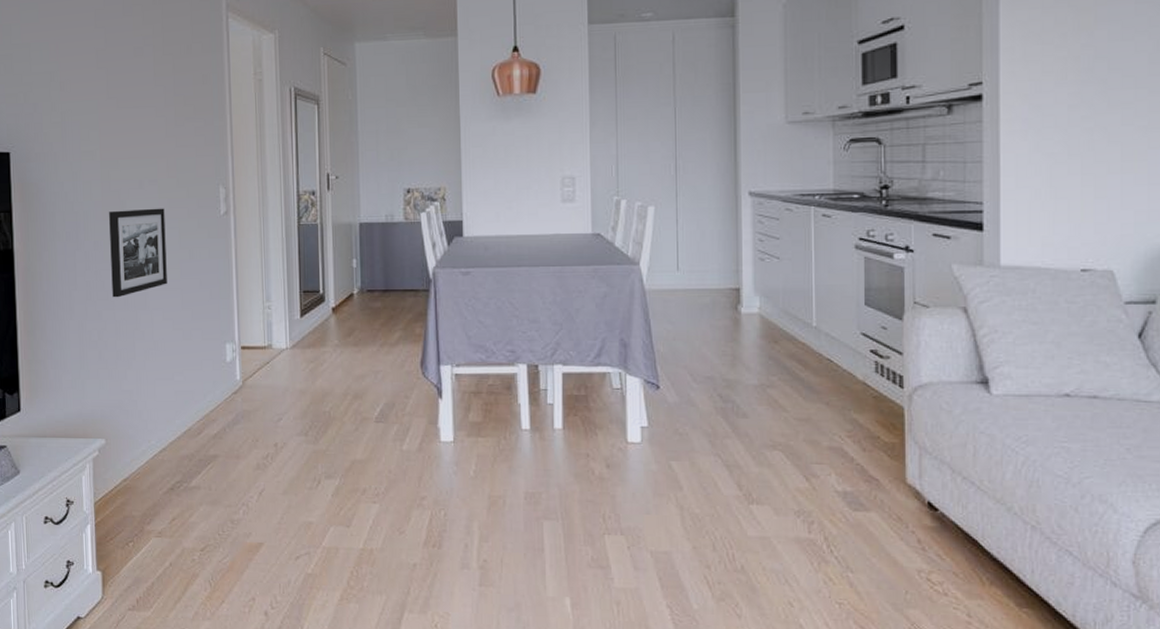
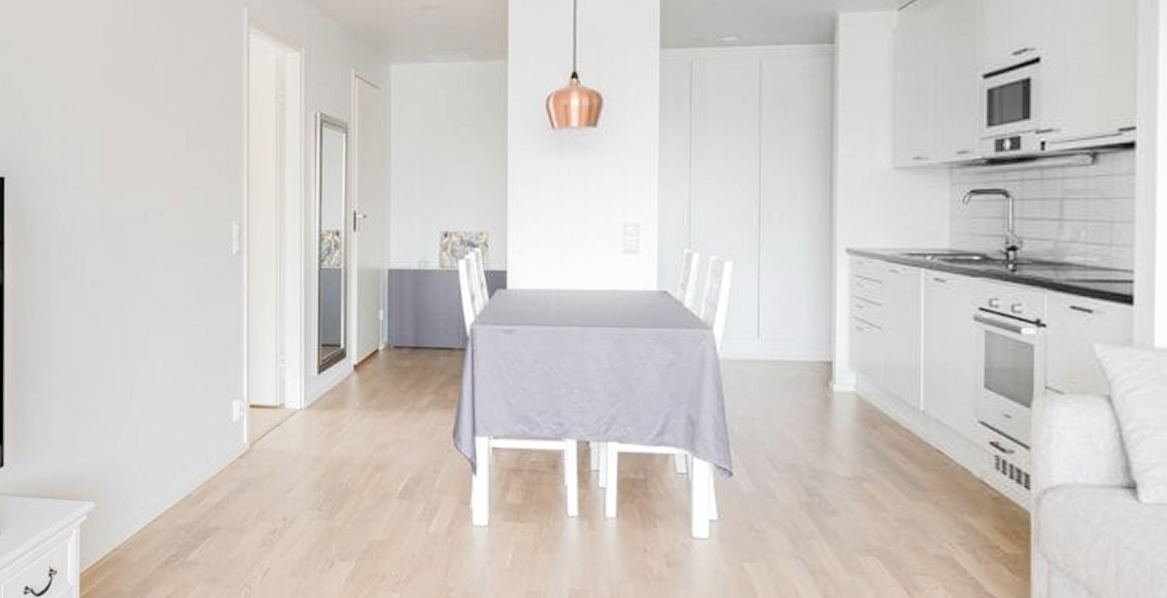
picture frame: present [109,208,167,298] -> none [109,244,171,344]

